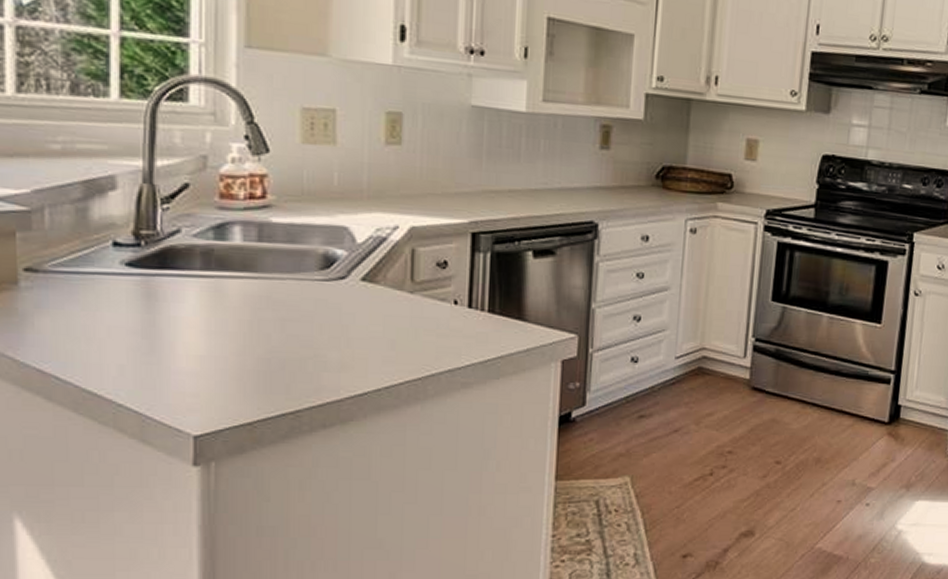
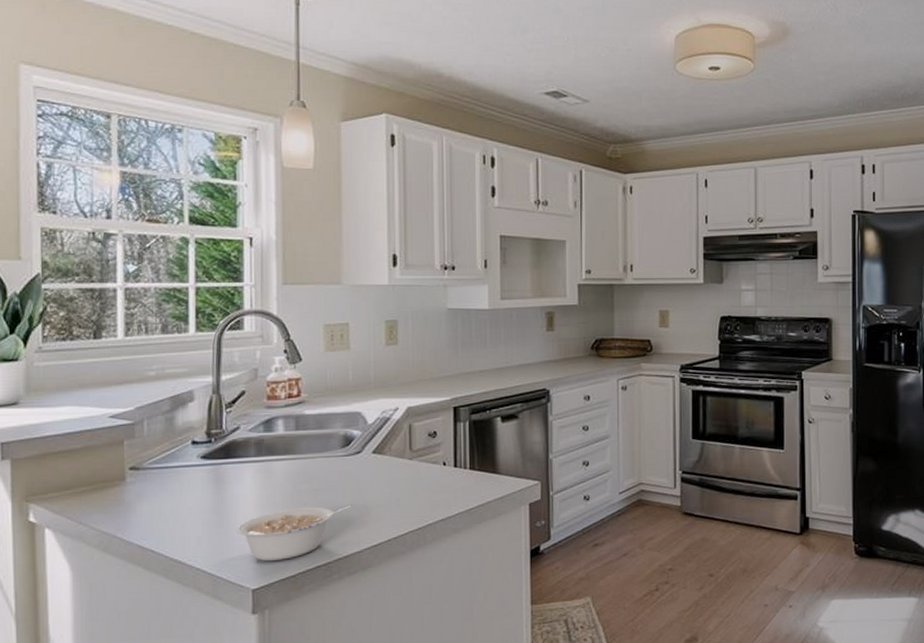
legume: none [174,339,331,404] -> present [237,504,352,562]

